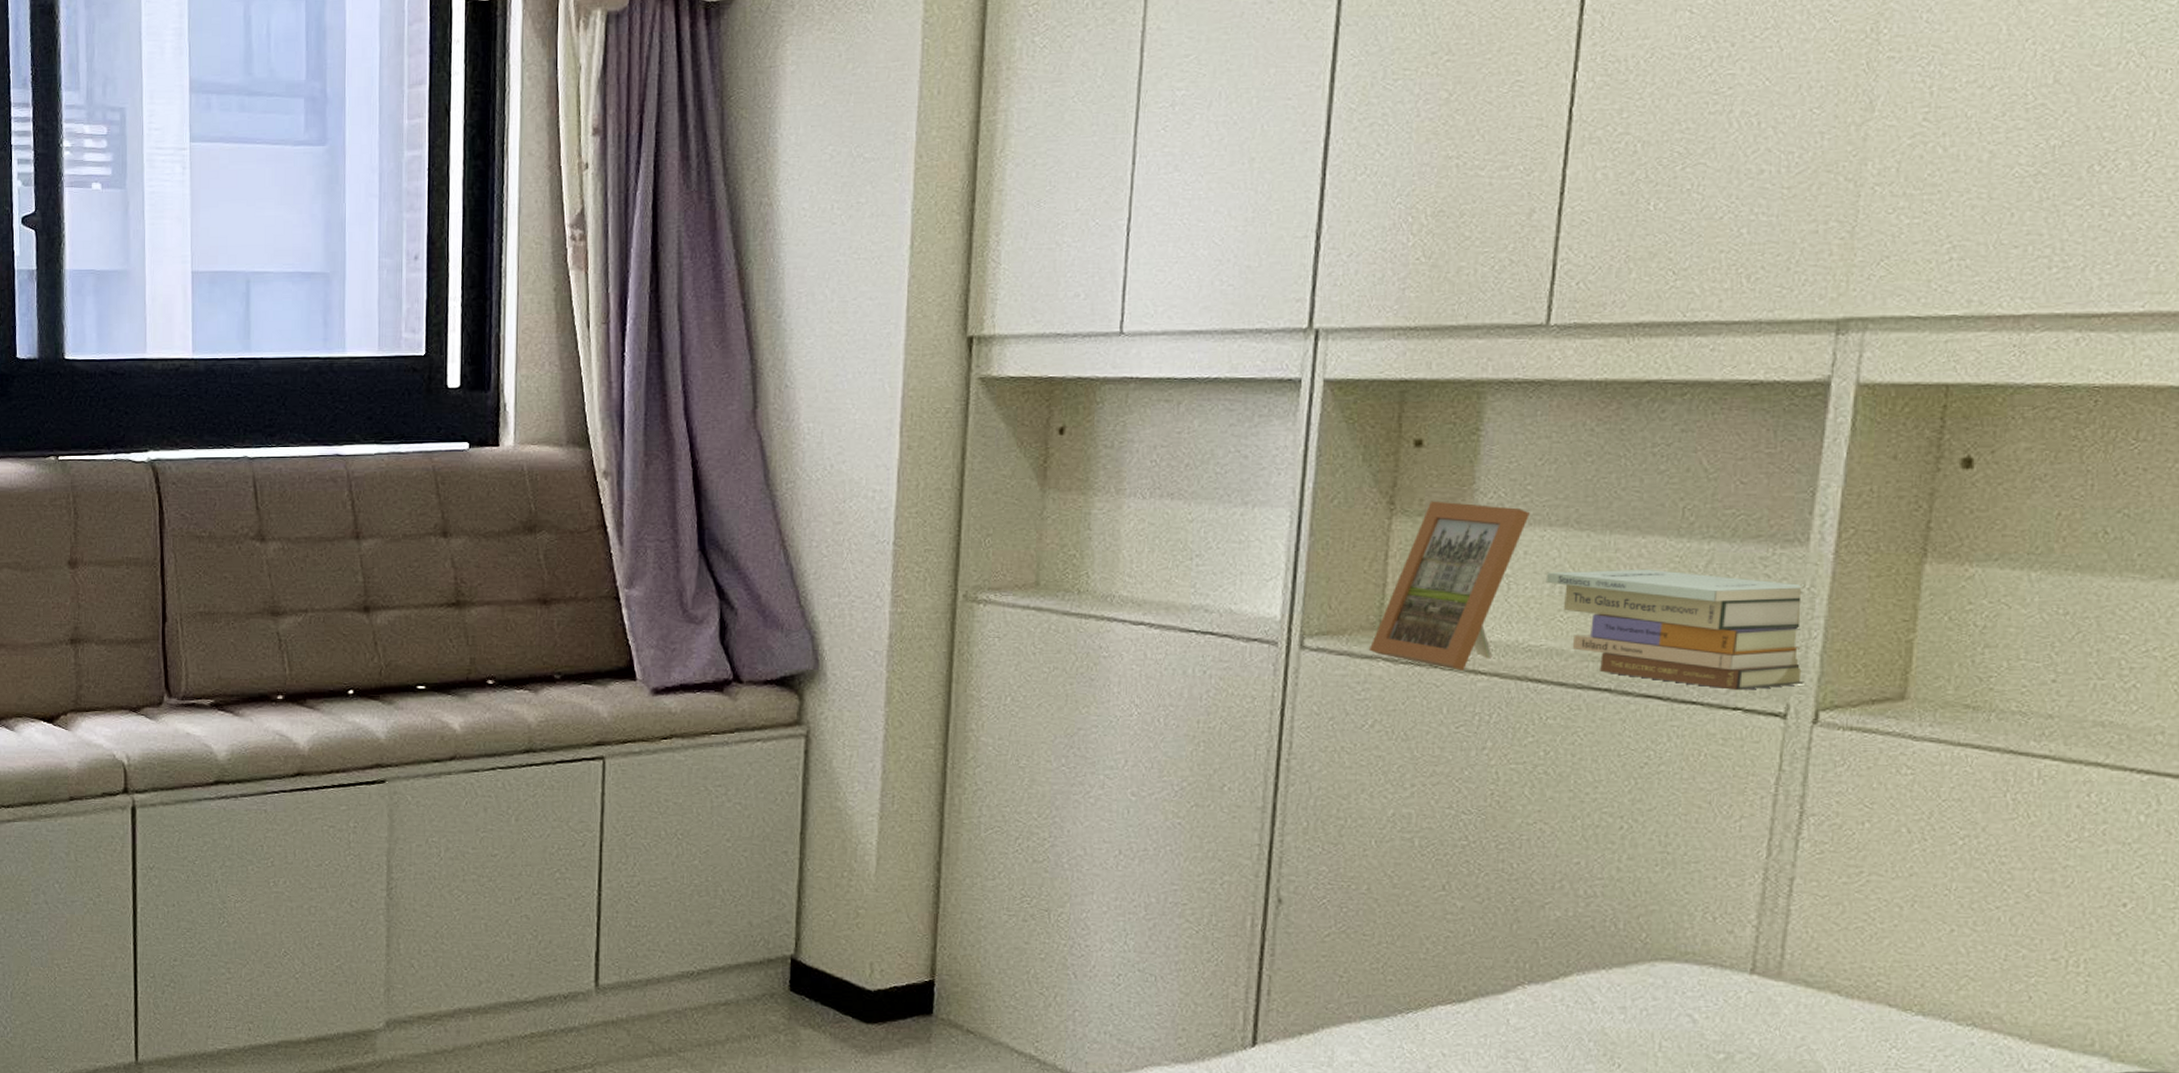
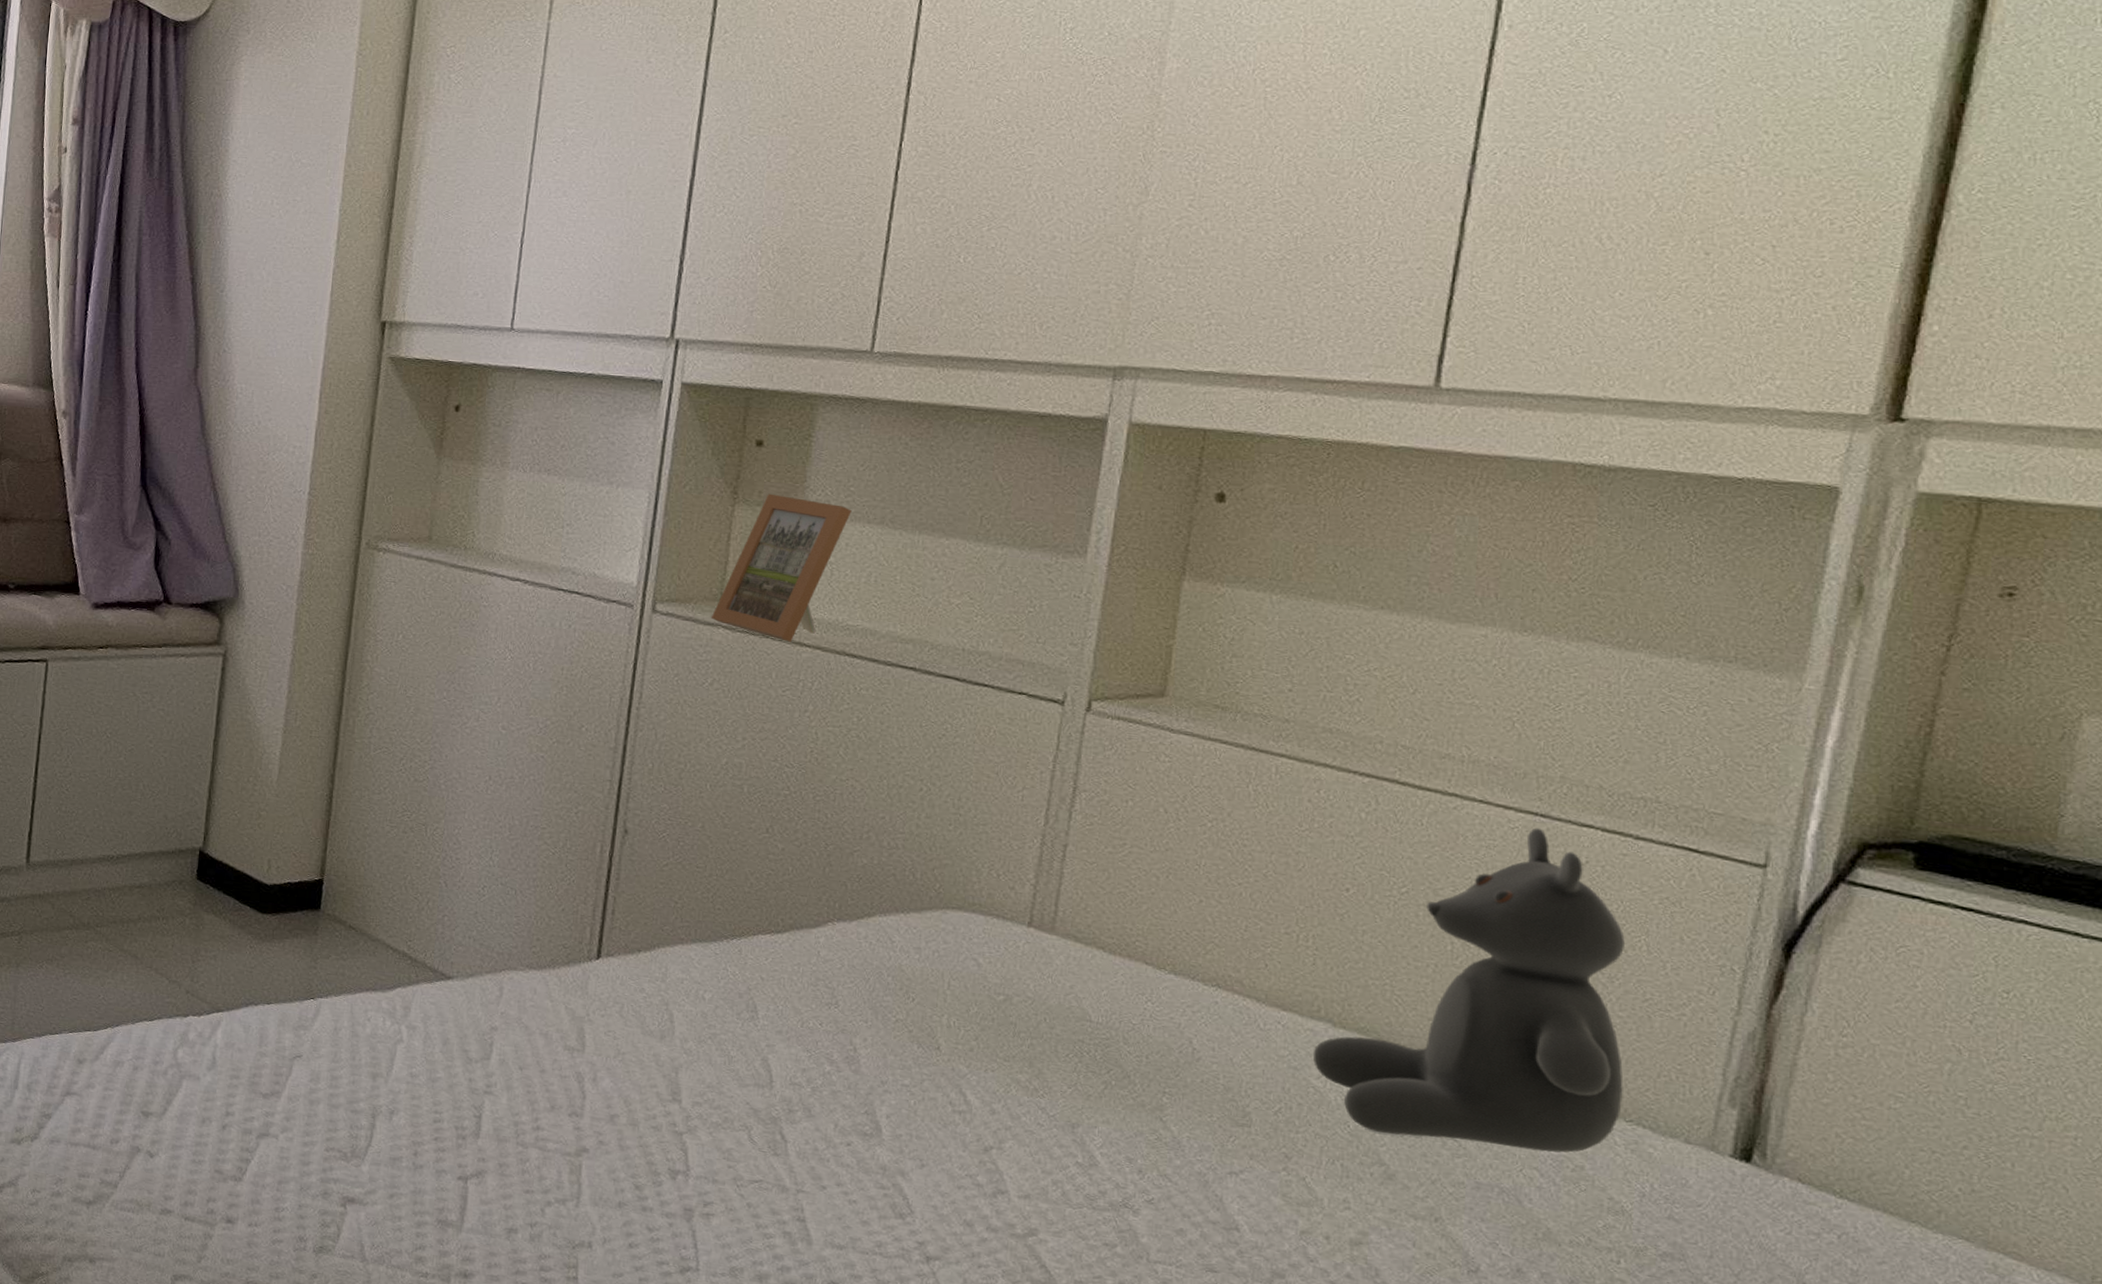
books: present [1545,568,1805,690] -> none [863,563,1081,678]

